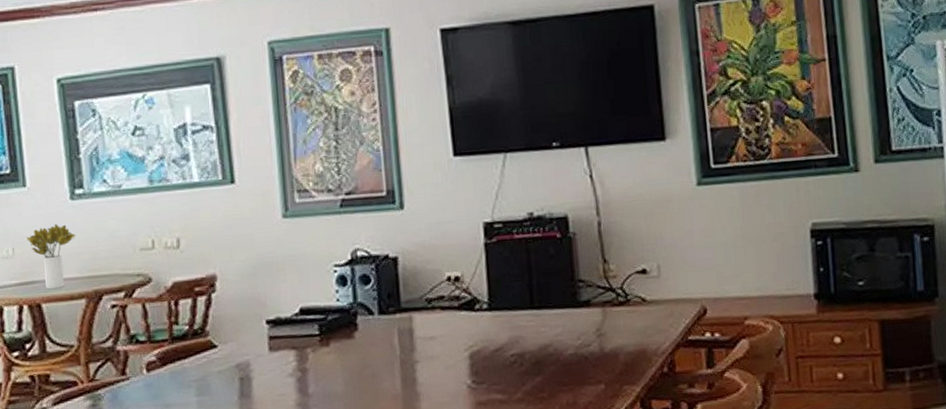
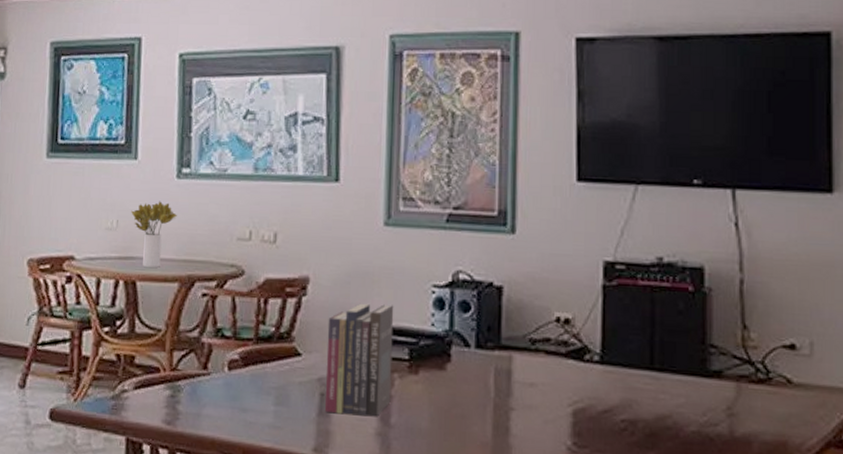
books: none [239,288,307,395] -> present [325,303,394,416]

